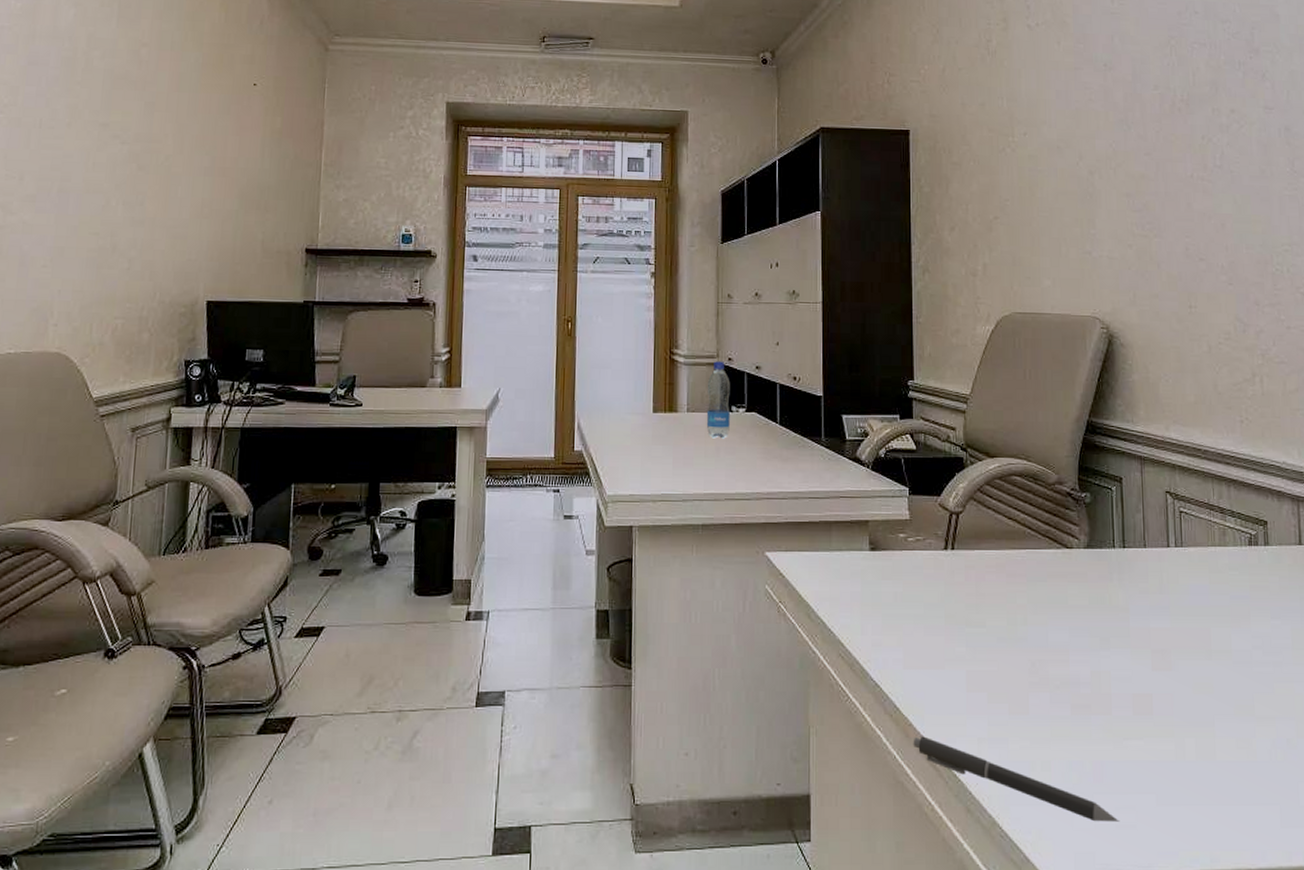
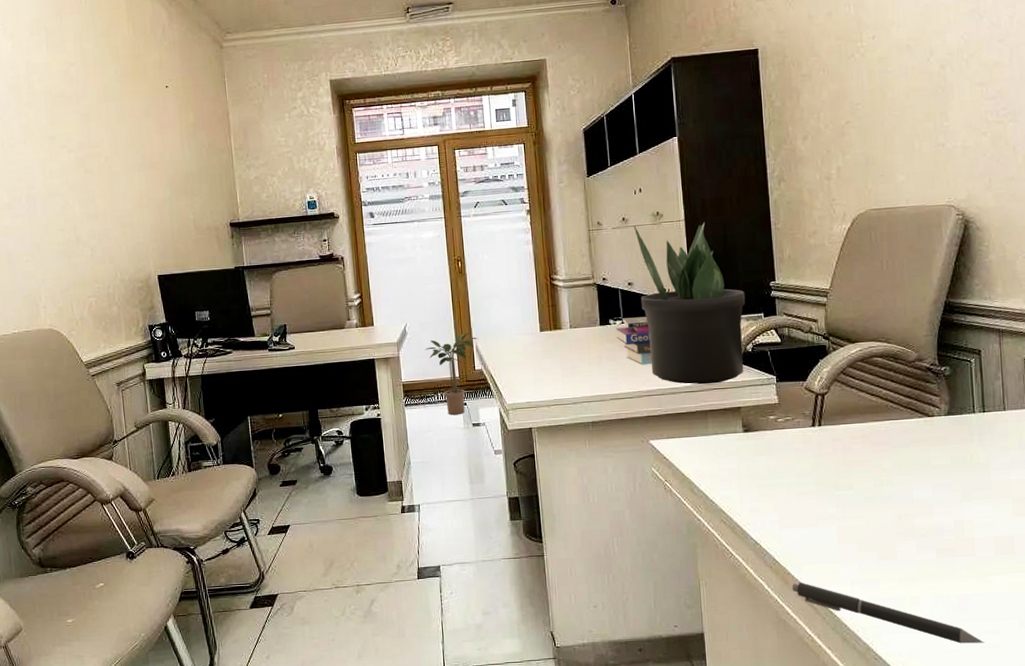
potted plant: none [518,404,581,504] -> present [425,331,478,416]
bottle: present [706,361,730,439] -> none [585,282,609,349]
books: none [737,406,775,463] -> present [615,316,652,365]
planter: none [766,302,881,491] -> present [633,222,746,385]

